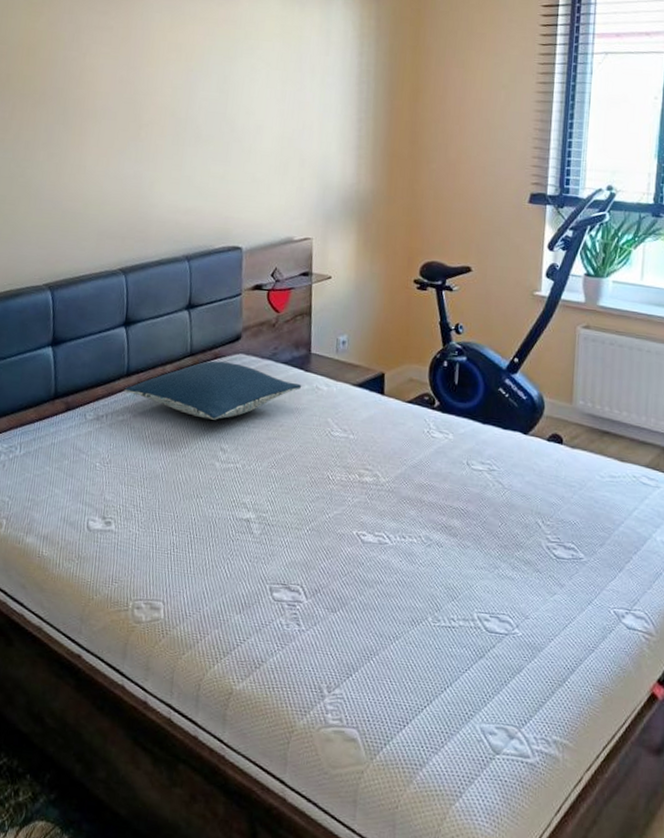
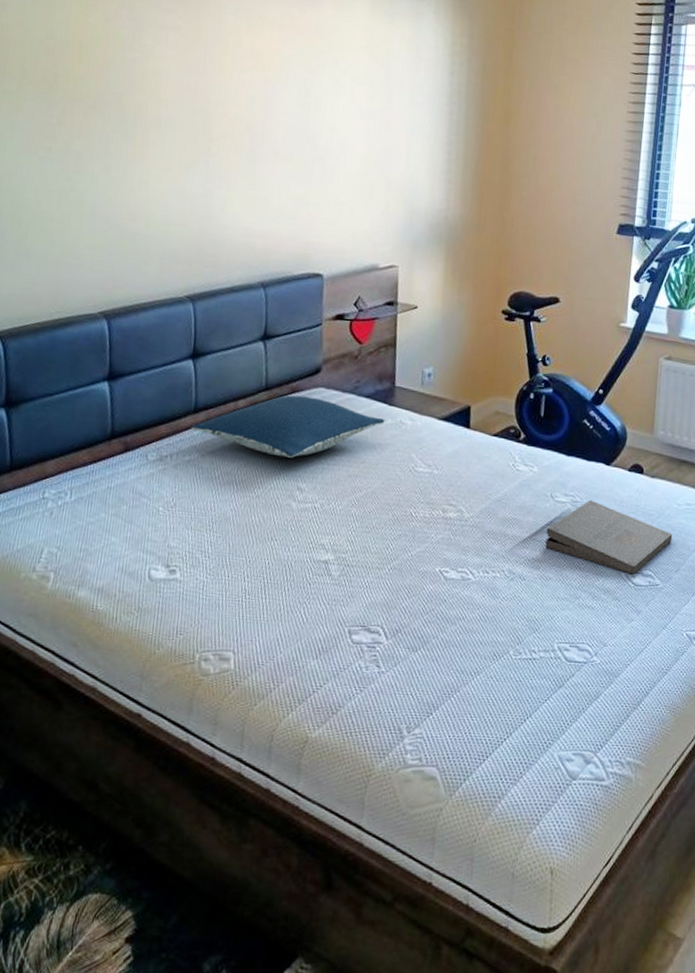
pizza box: none [462,469,596,547] -> present [545,500,673,575]

